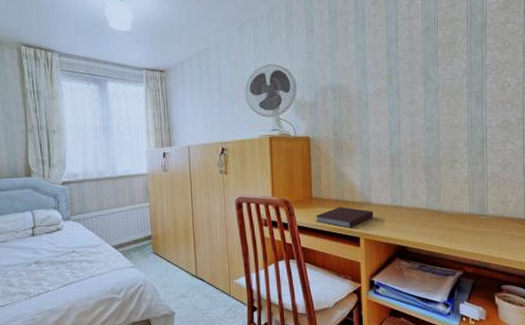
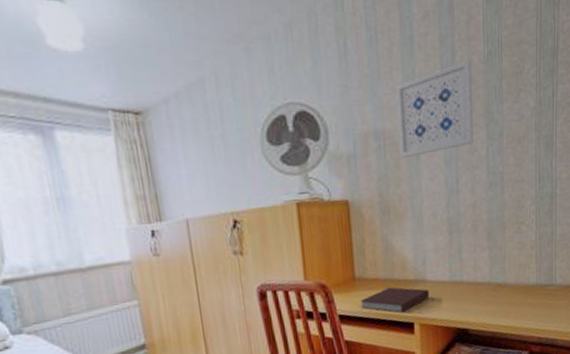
wall art: none [349,33,413,107] -> present [395,59,473,159]

